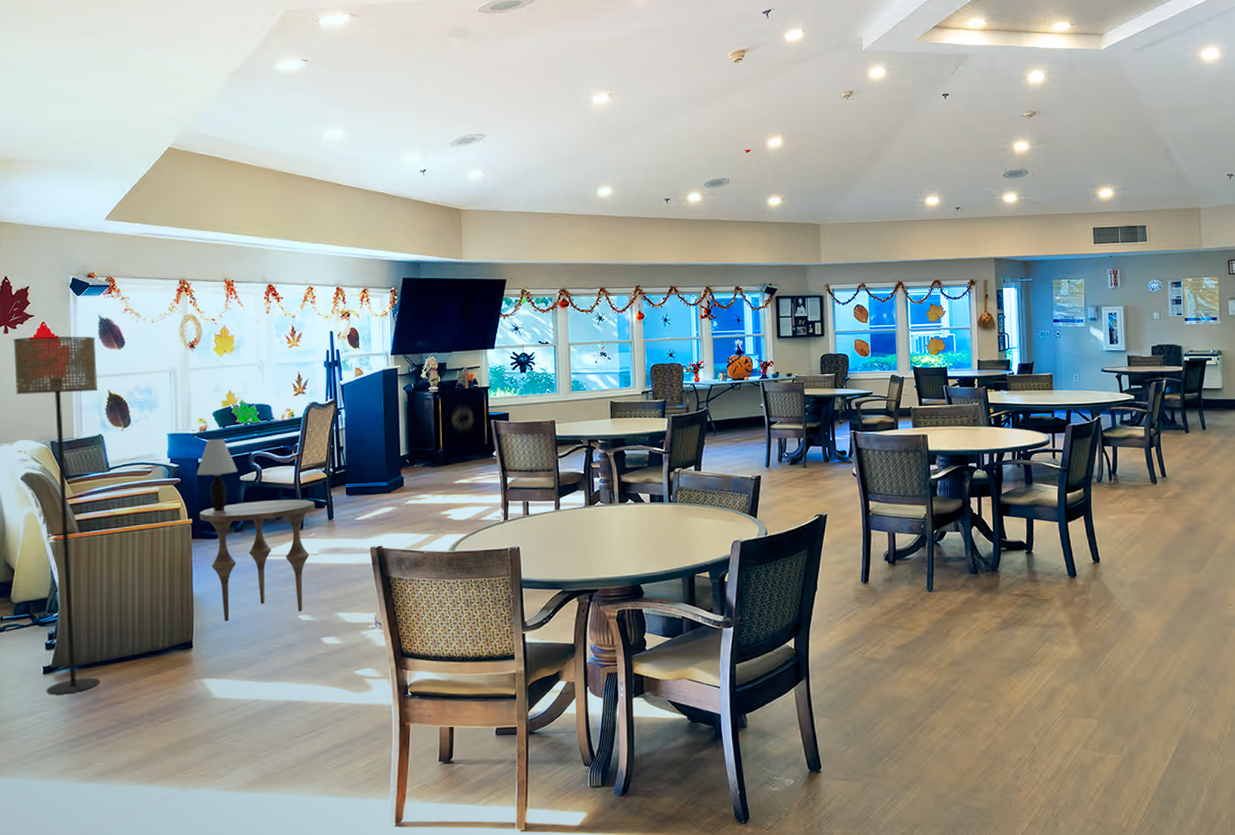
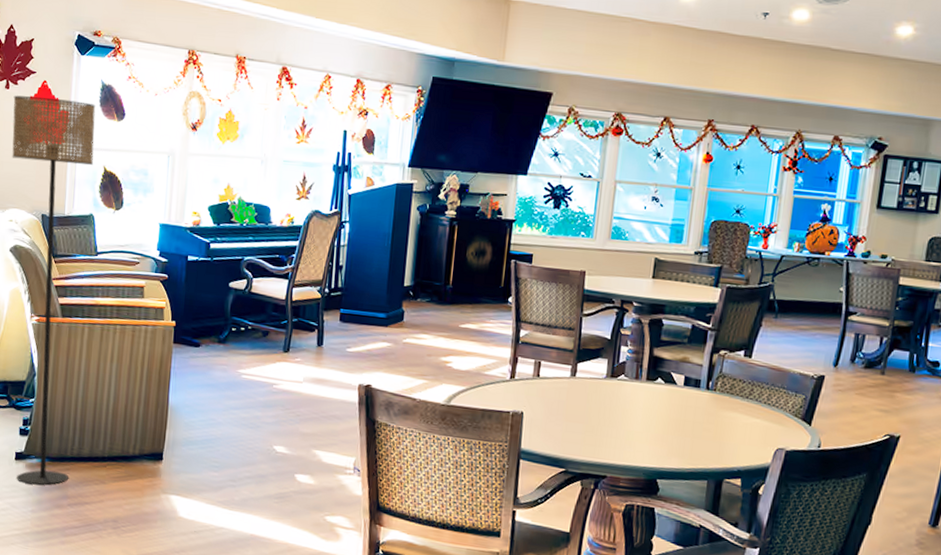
table lamp: present [196,439,238,512] -> none [184,236,228,318]
side table: present [199,499,315,622] -> none [183,311,305,442]

